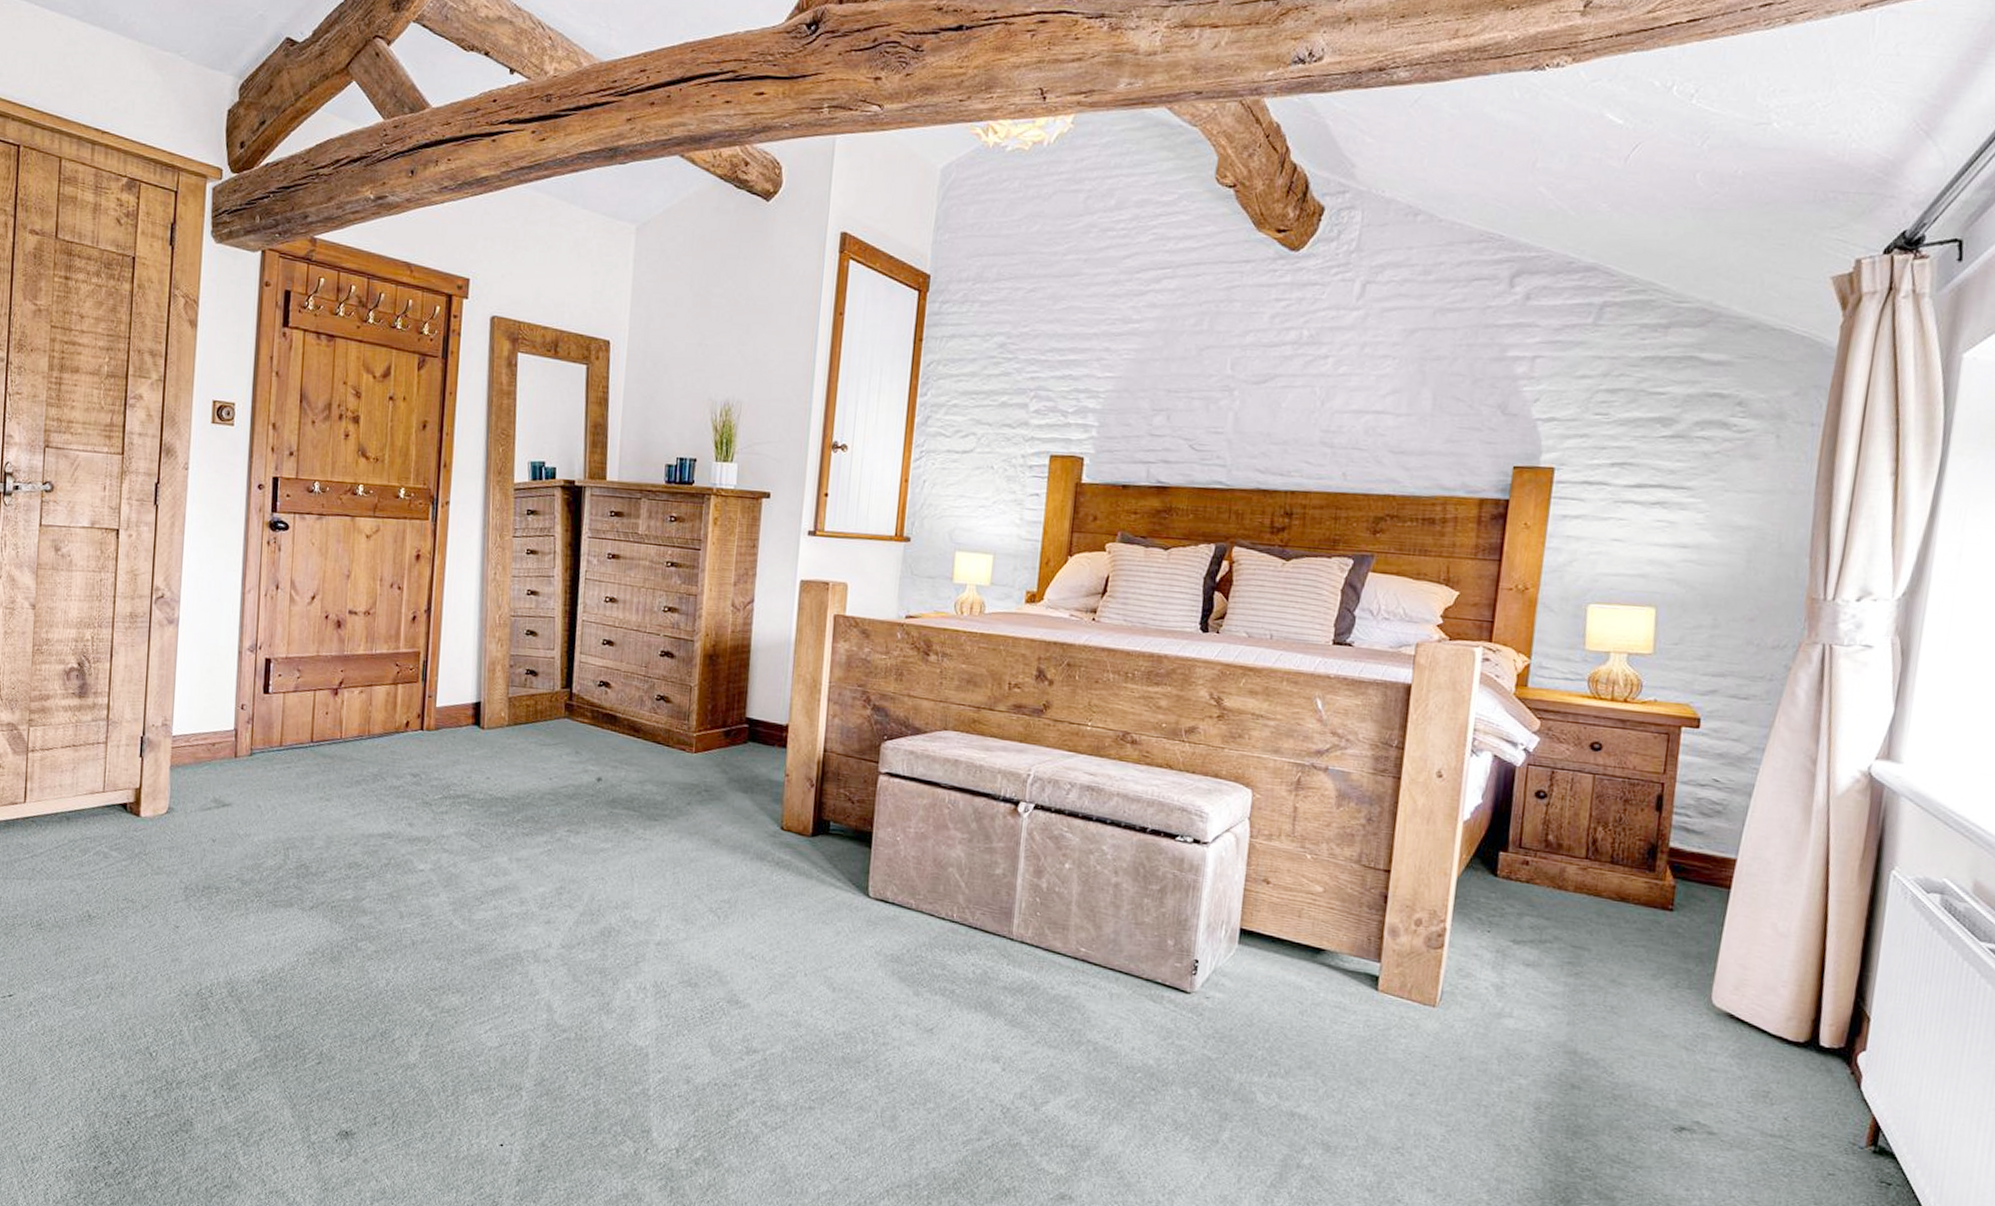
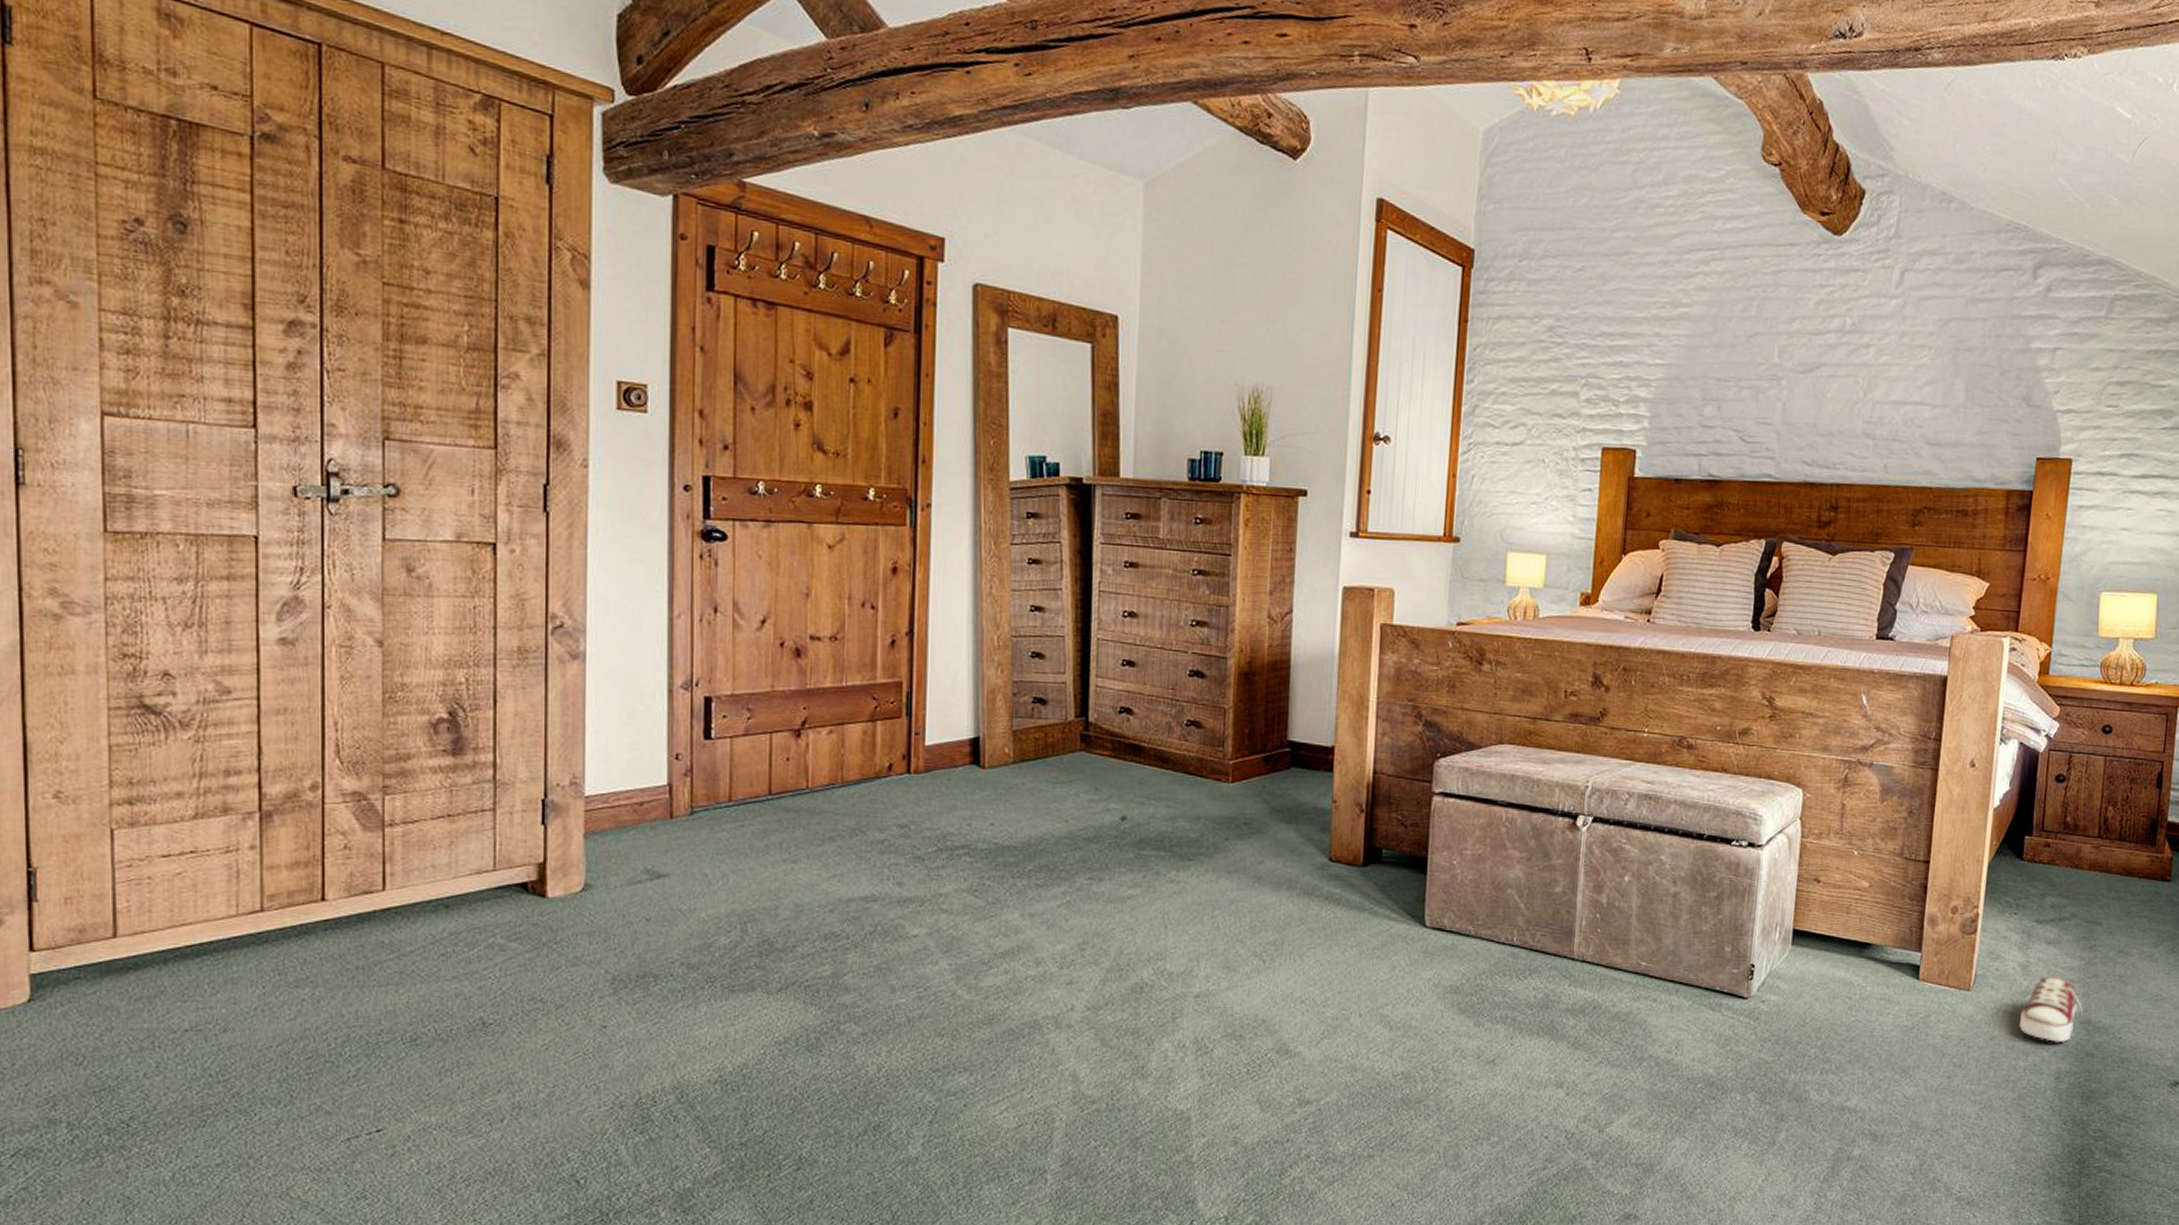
shoe: none [1491,999,1568,1072] -> present [2018,976,2083,1043]

